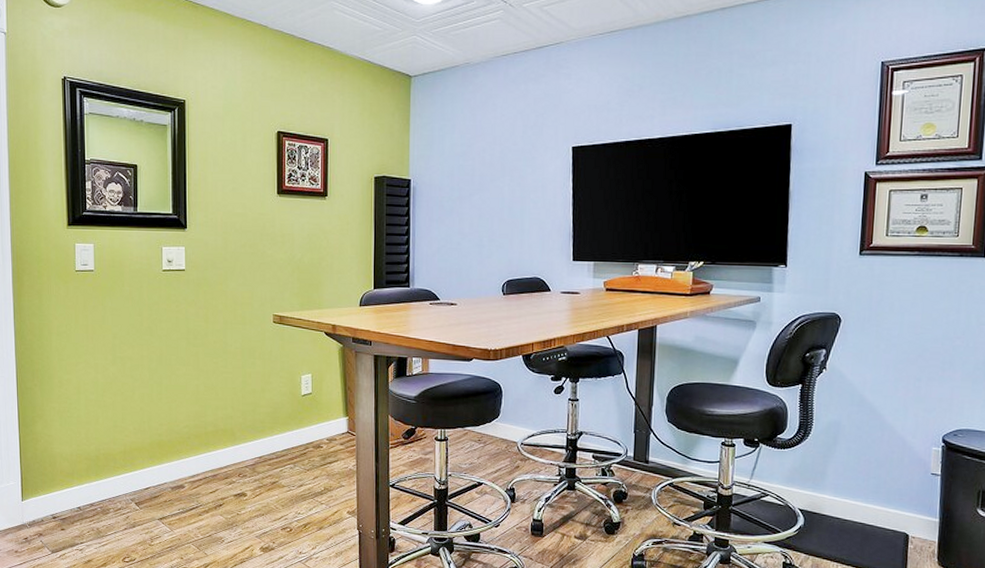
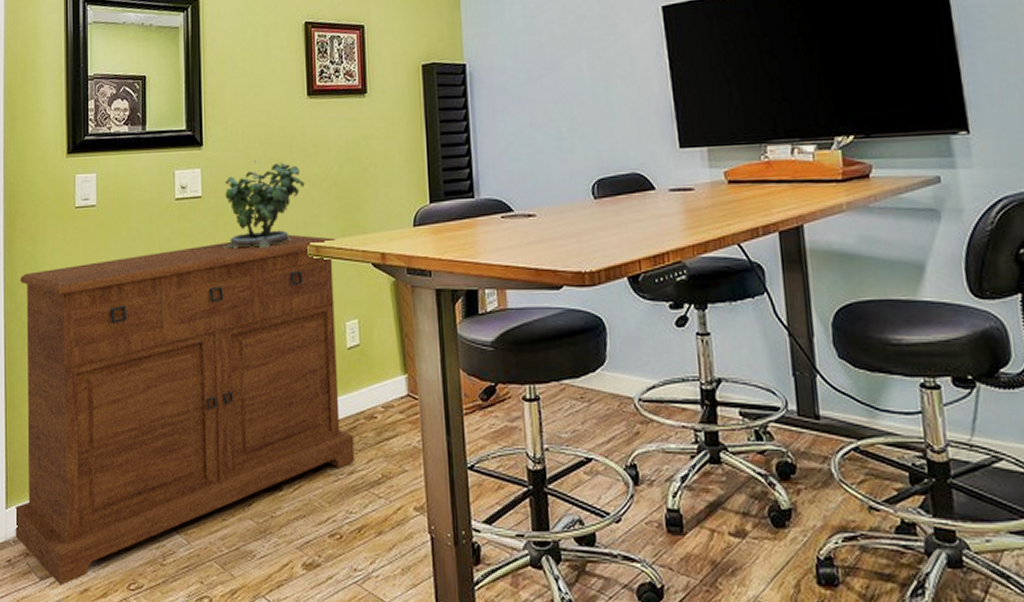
sideboard: none [28,305,304,558] -> present [15,234,355,586]
potted plant: none [200,243,273,315] -> present [220,159,305,249]

